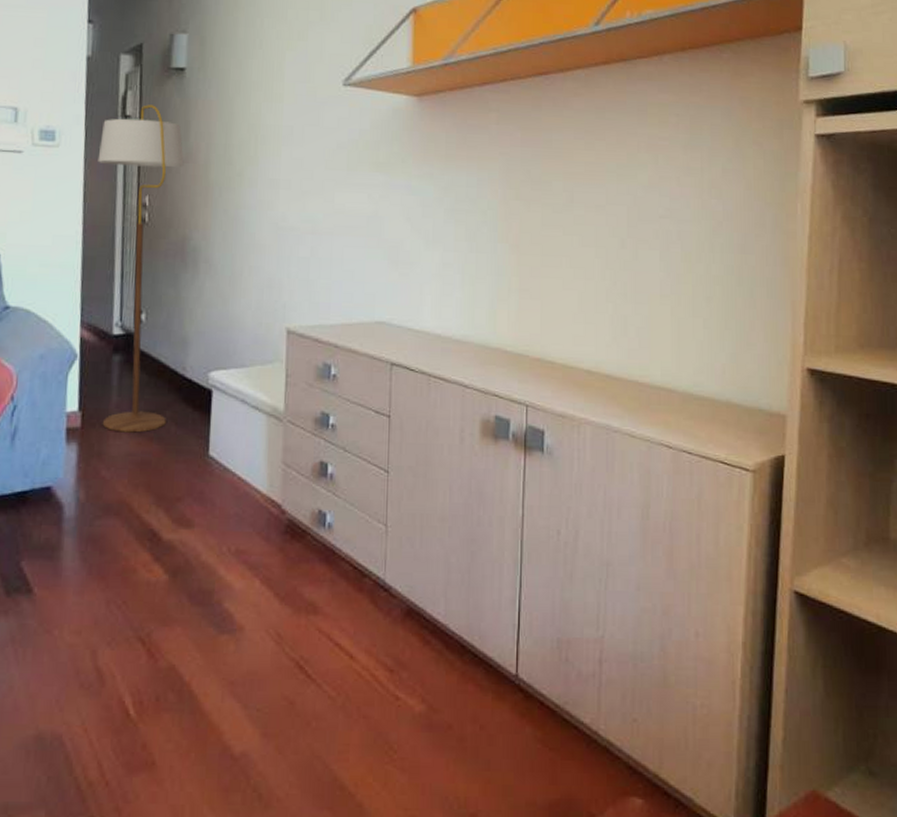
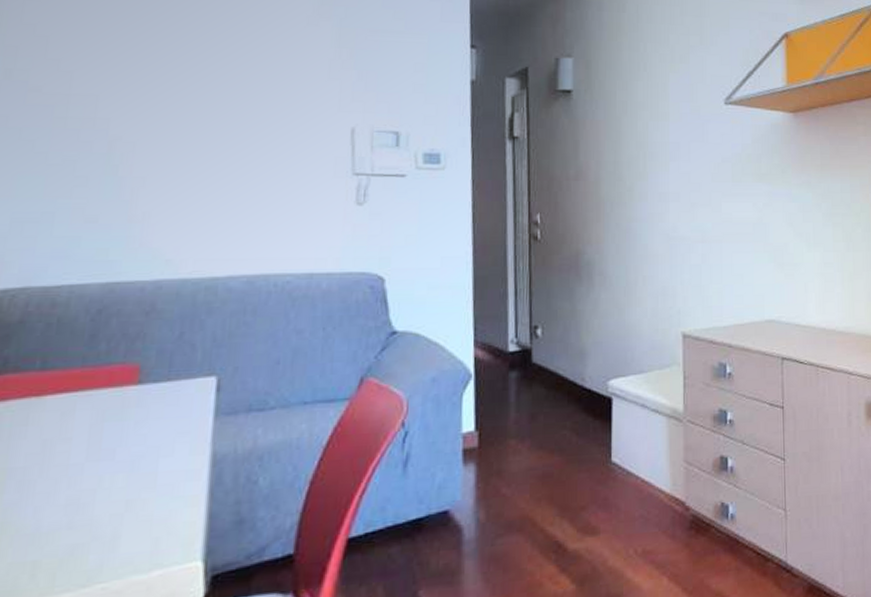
floor lamp: present [97,104,184,433] -> none [486,126,575,448]

